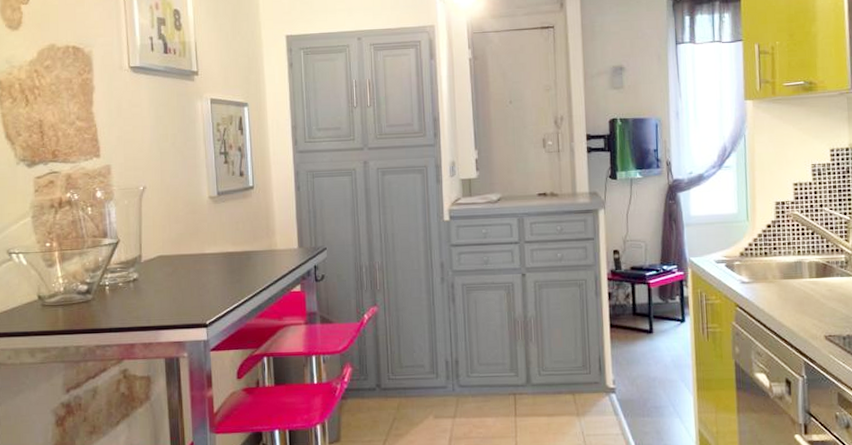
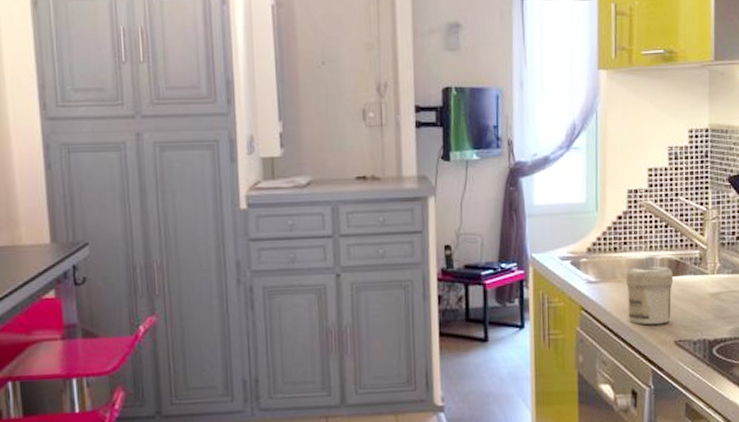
jar: none [776,268,822,321] -> present [626,265,674,325]

